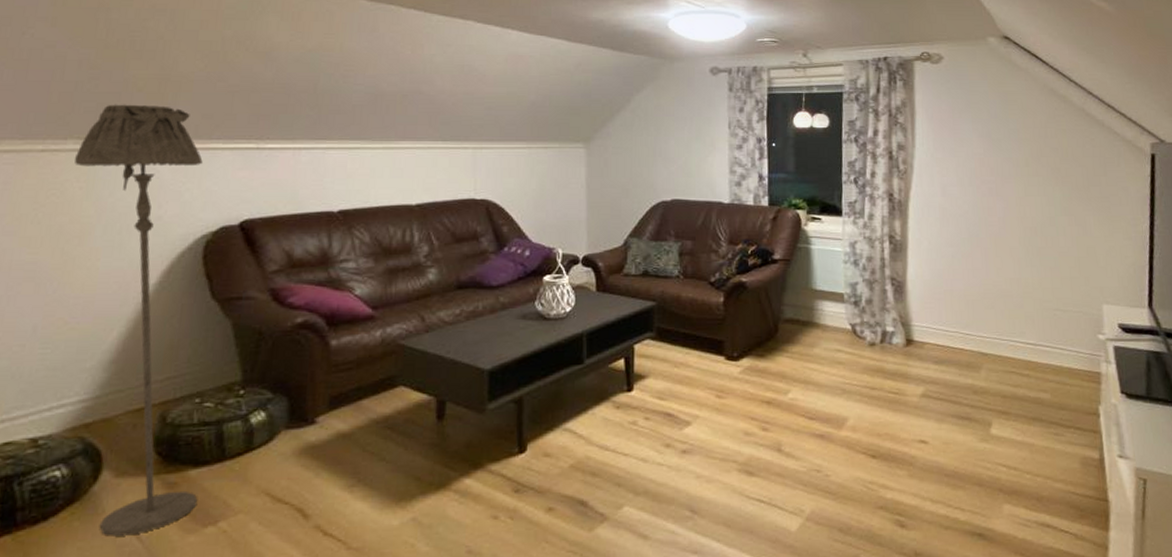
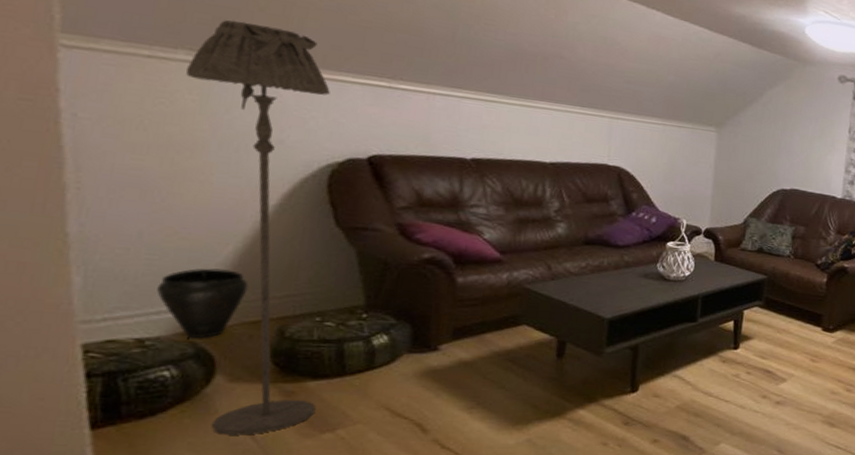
vase: none [49,356,132,432] -> present [157,268,249,338]

